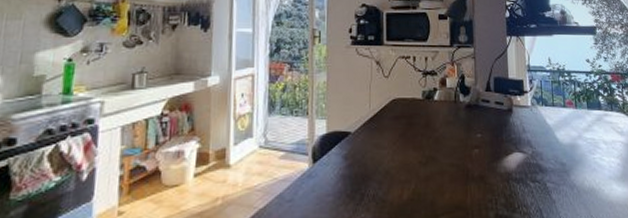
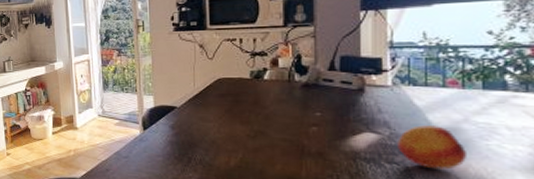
fruit: none [538,143,583,185] -> present [398,125,466,170]

